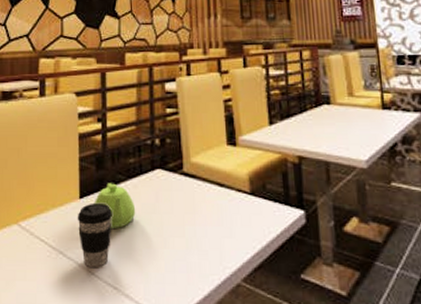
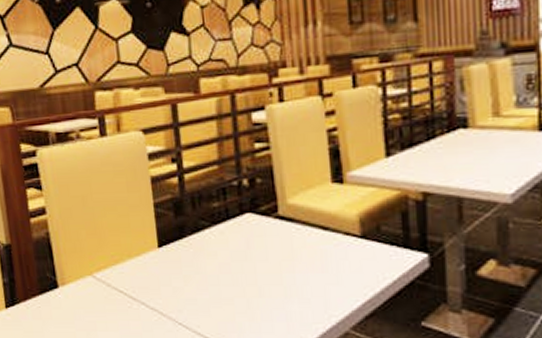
coffee cup: present [77,202,113,268] -> none [157,251,198,318]
teapot: present [94,183,136,230] -> none [175,230,224,279]

